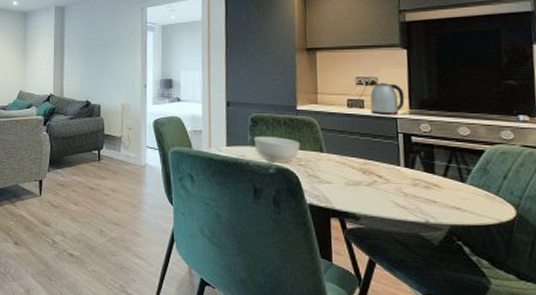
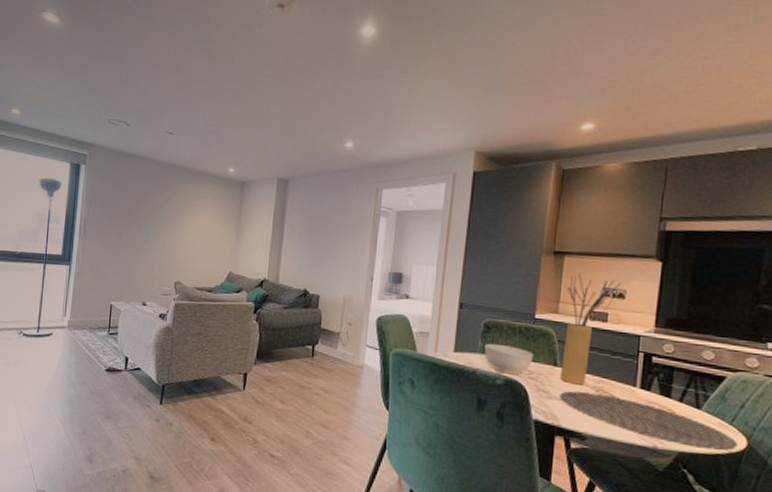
vase: none [323,65,372,168] -> present [560,273,621,385]
place mat: none [329,174,506,220] -> present [559,391,737,450]
kettle: present [369,83,405,115] -> none [613,296,652,332]

